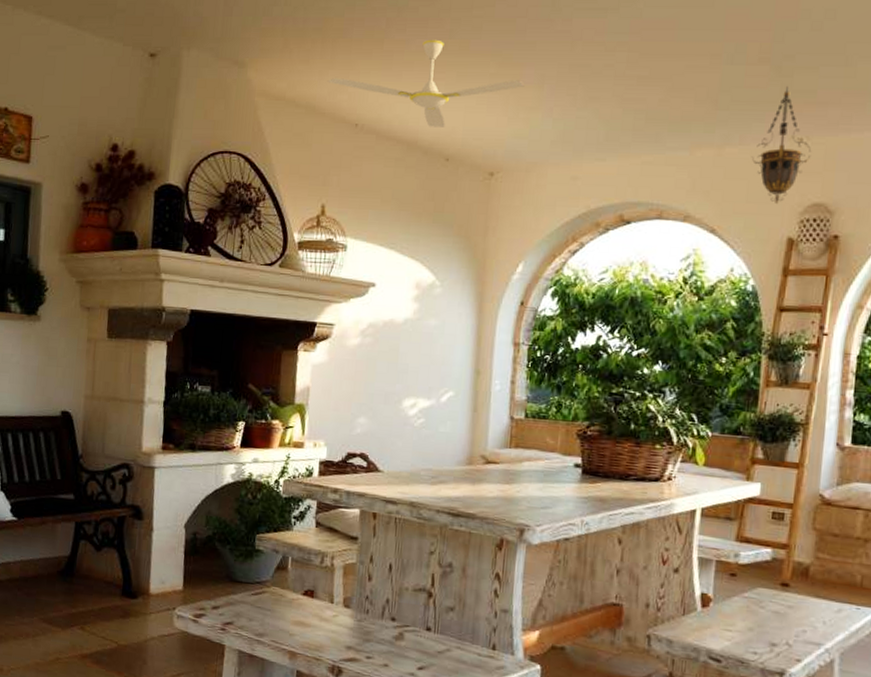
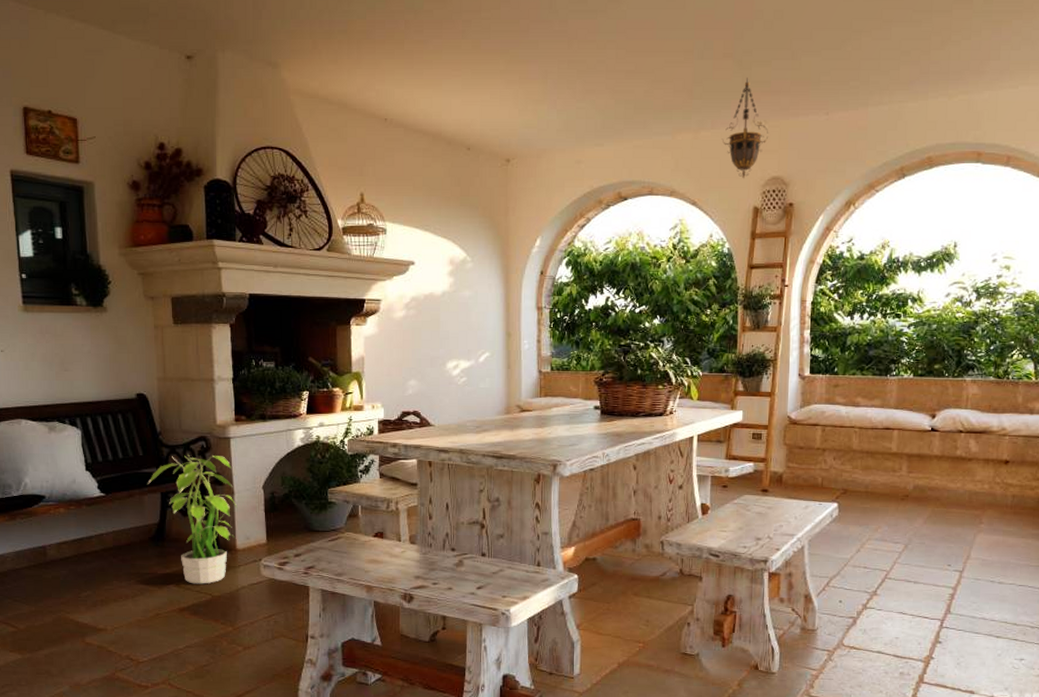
potted plant: none [62,482,156,630] -> present [147,454,238,584]
ceiling fan: present [327,39,525,128] -> none [355,40,531,120]

